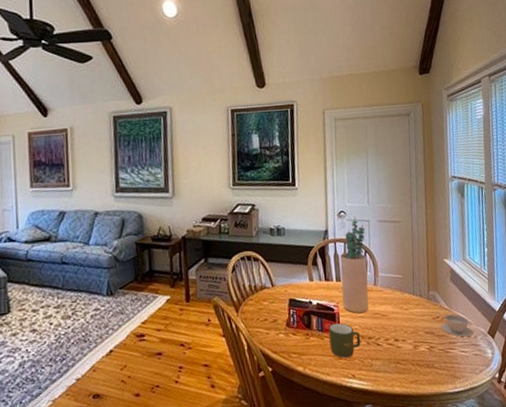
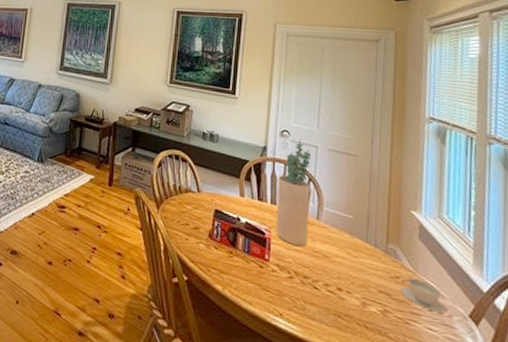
mug: present [328,322,361,359] -> none [256,248,294,293]

